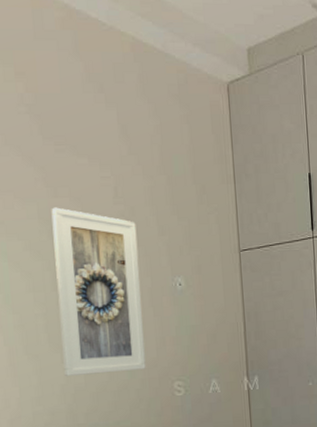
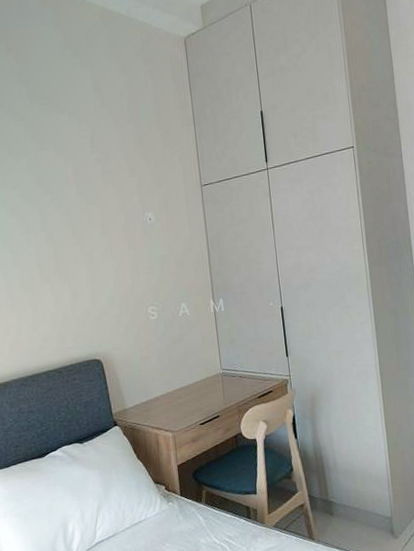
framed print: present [51,207,146,376] -> none [39,159,123,305]

